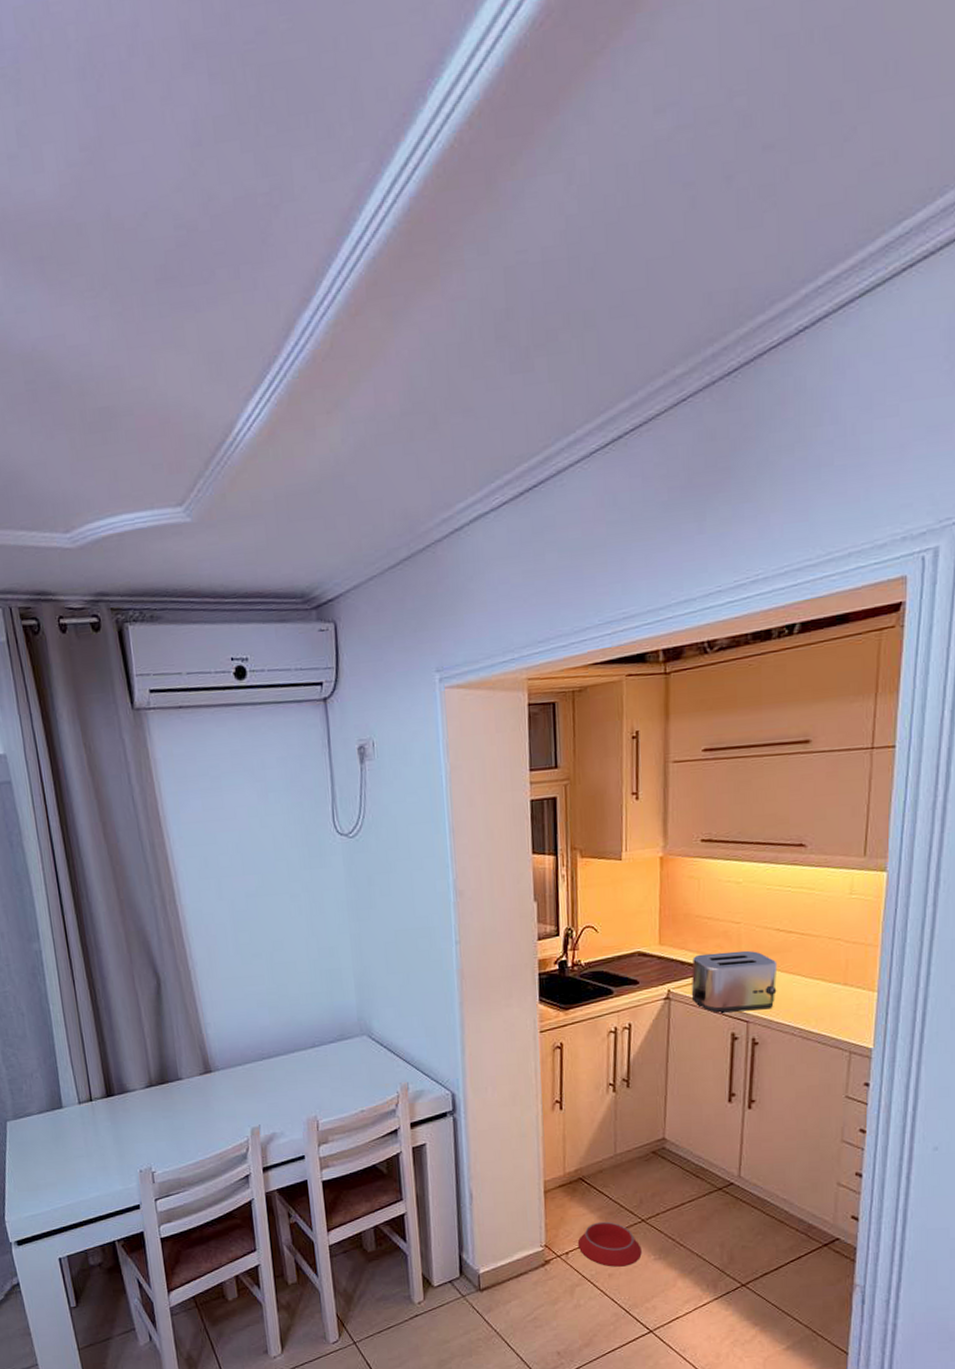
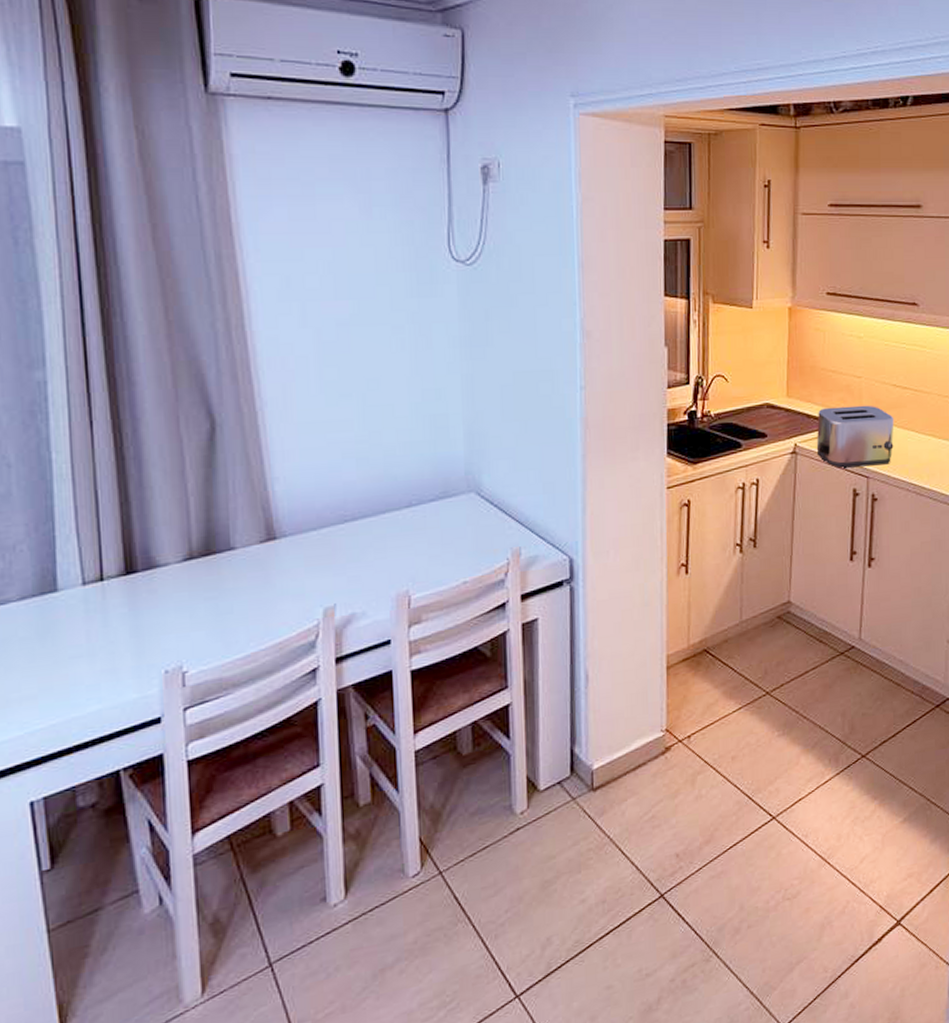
pet bowl: present [577,1221,642,1267] -> none [700,697,766,748]

